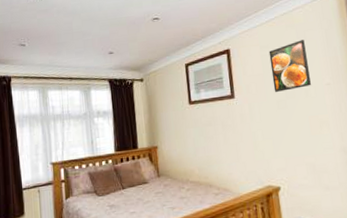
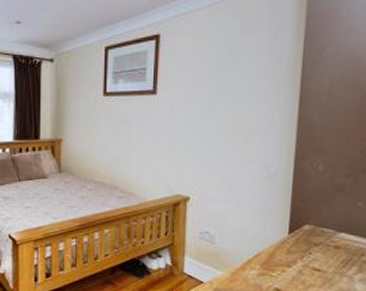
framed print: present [268,40,311,92] -> none [202,33,249,93]

